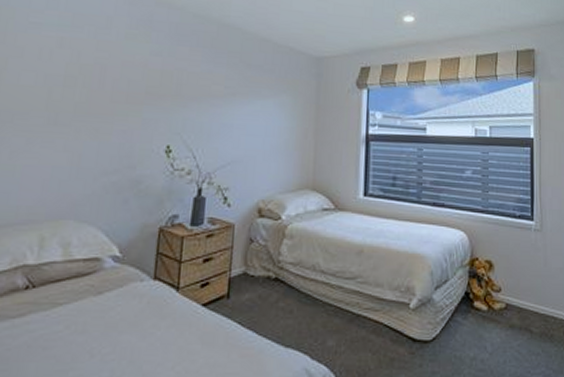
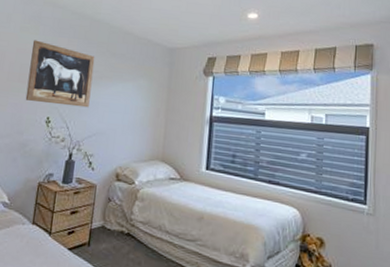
wall art: none [136,49,226,132] -> present [25,40,95,108]

